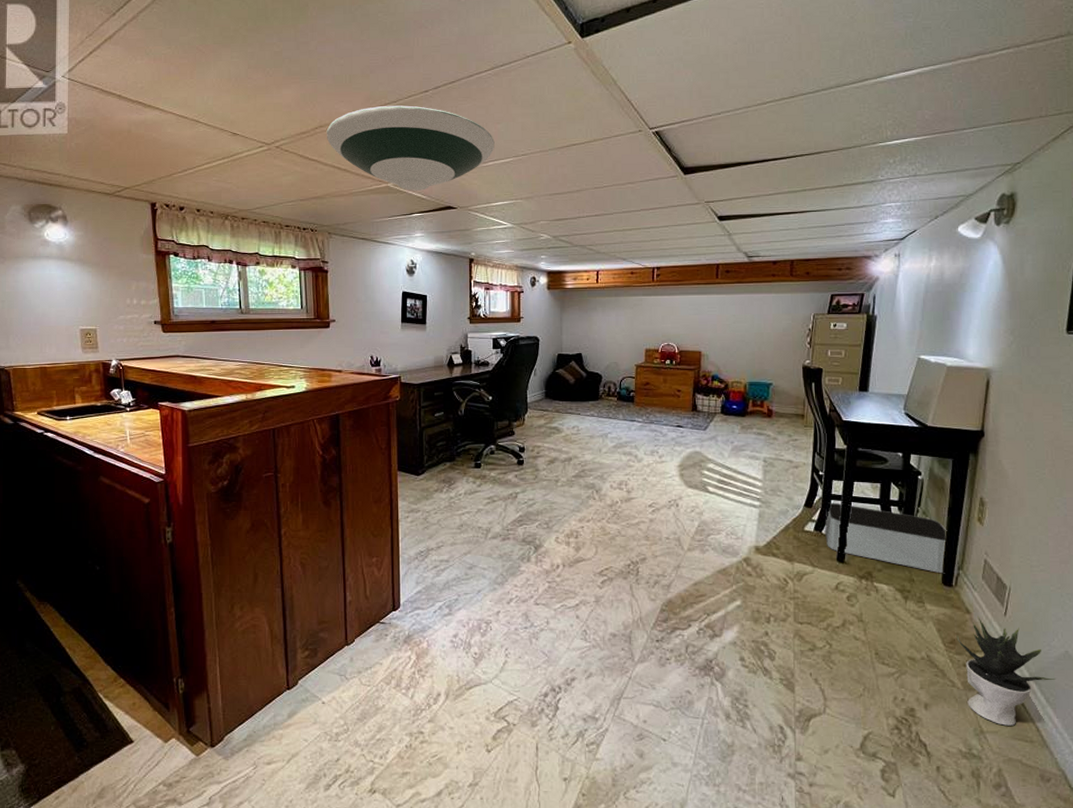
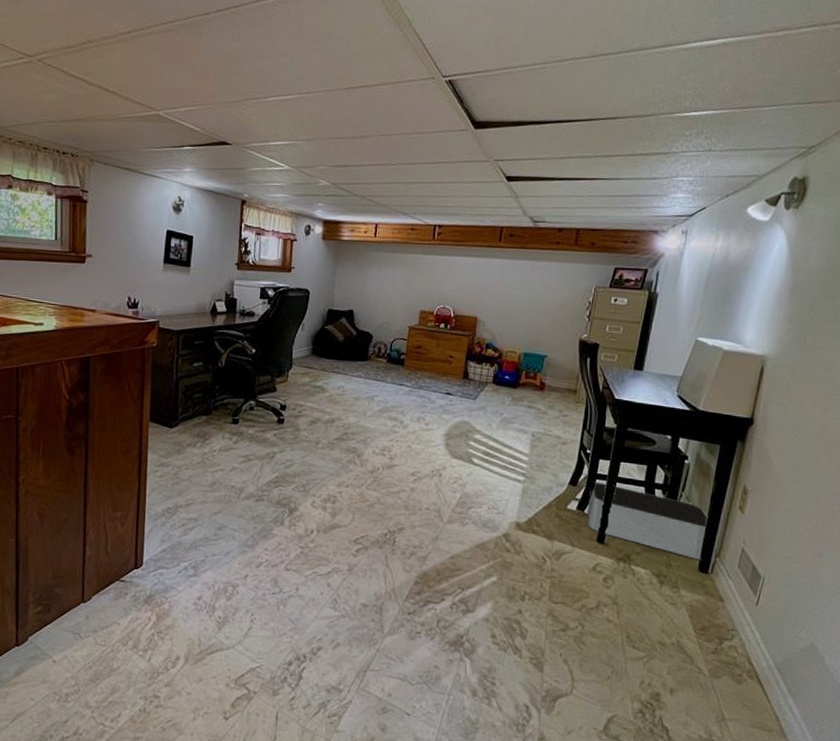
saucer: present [326,105,495,191] -> none [94,25,277,122]
potted plant: present [956,616,1056,726] -> none [707,604,800,714]

